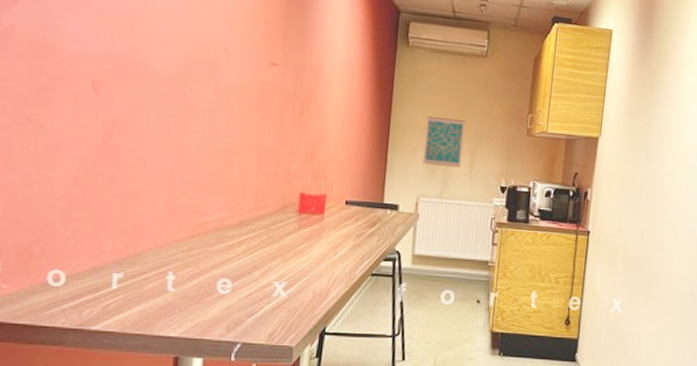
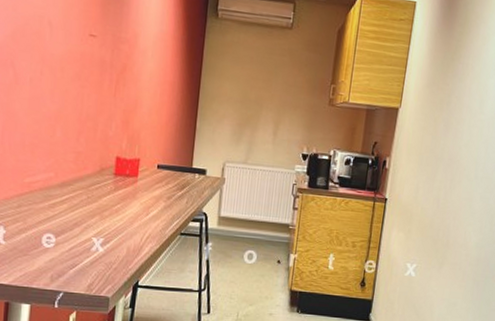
wall art: present [422,116,466,168] -> none [229,86,271,136]

